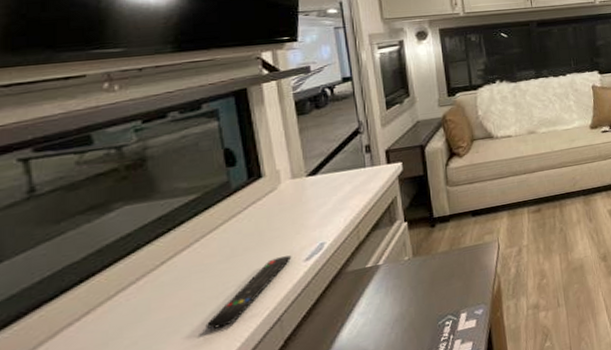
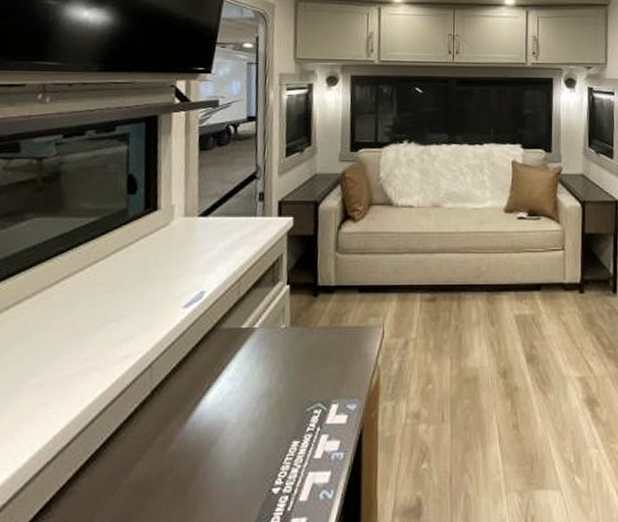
remote control: present [205,255,292,329] -> none [83,298,172,362]

